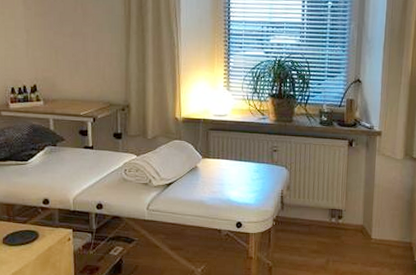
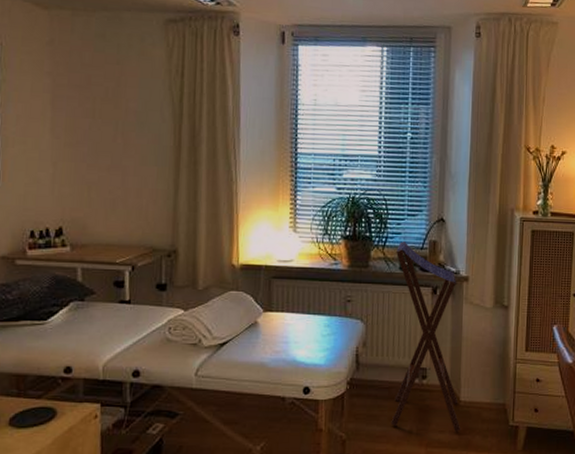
stool: none [311,99,372,264] -> present [391,241,461,432]

